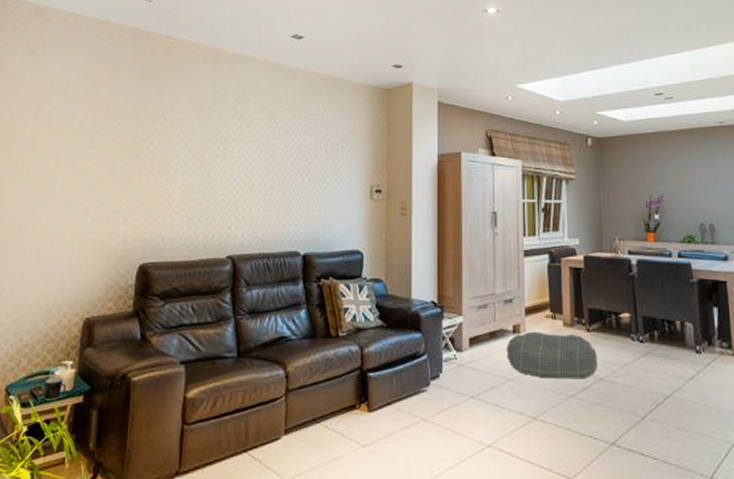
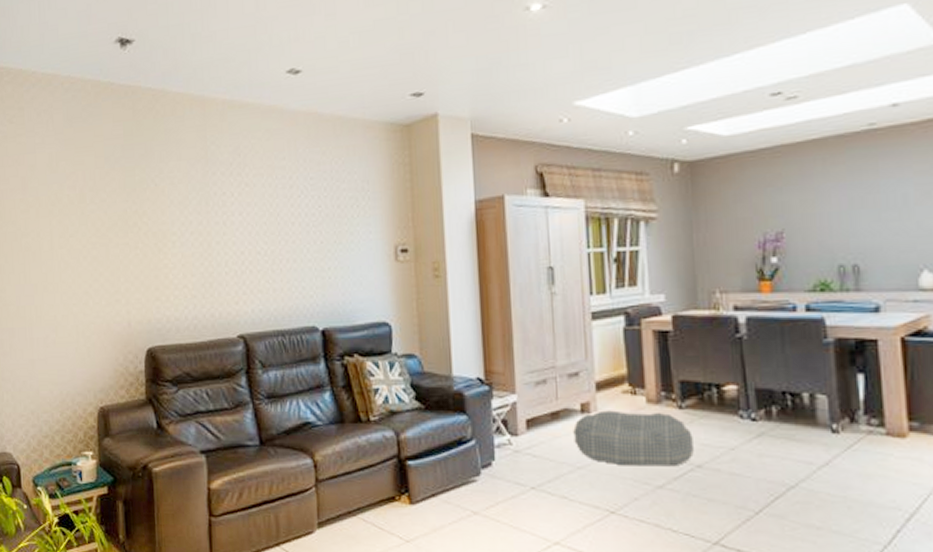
mug: present [43,377,66,402] -> none [68,468,90,493]

